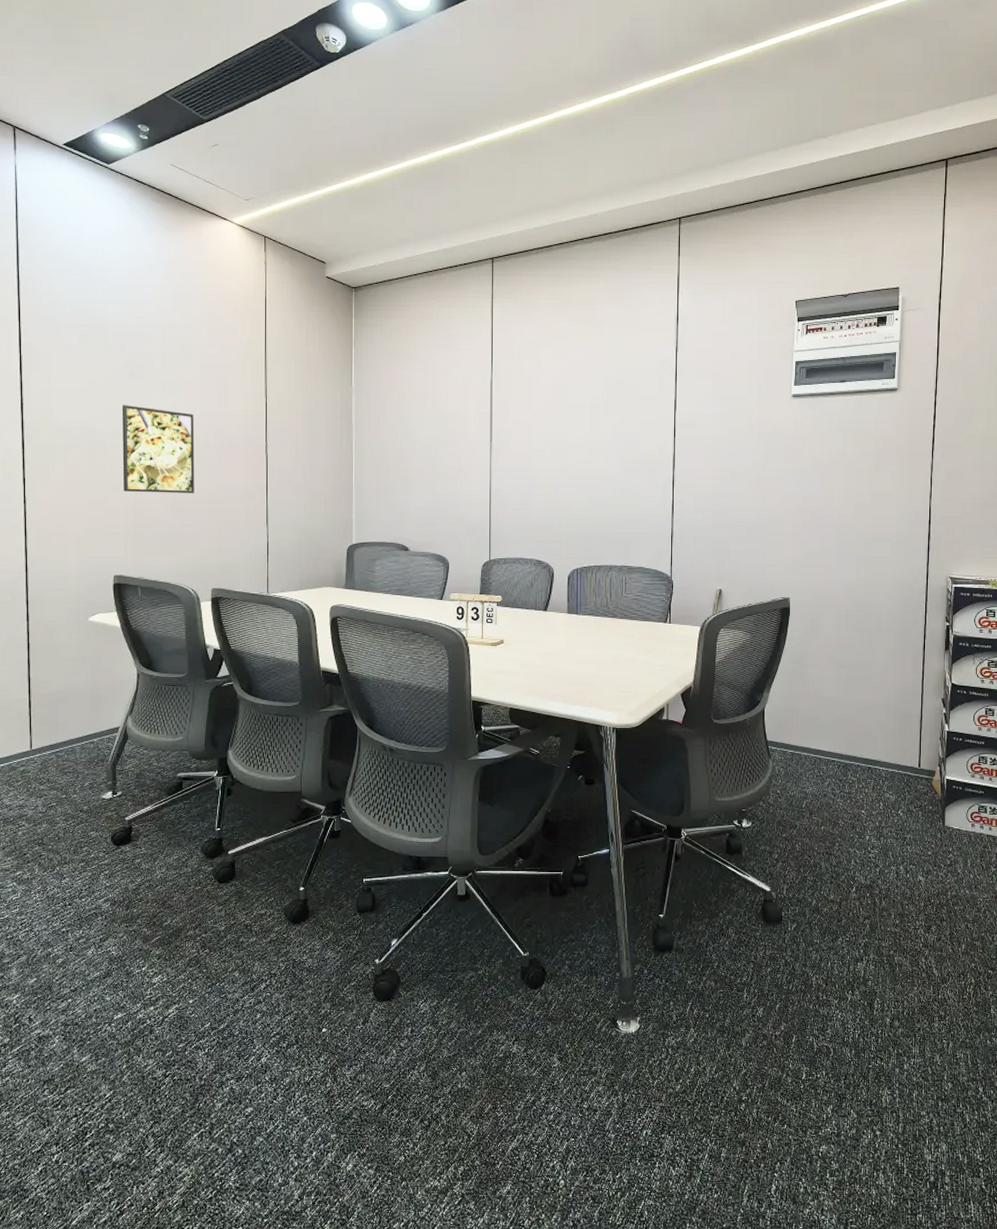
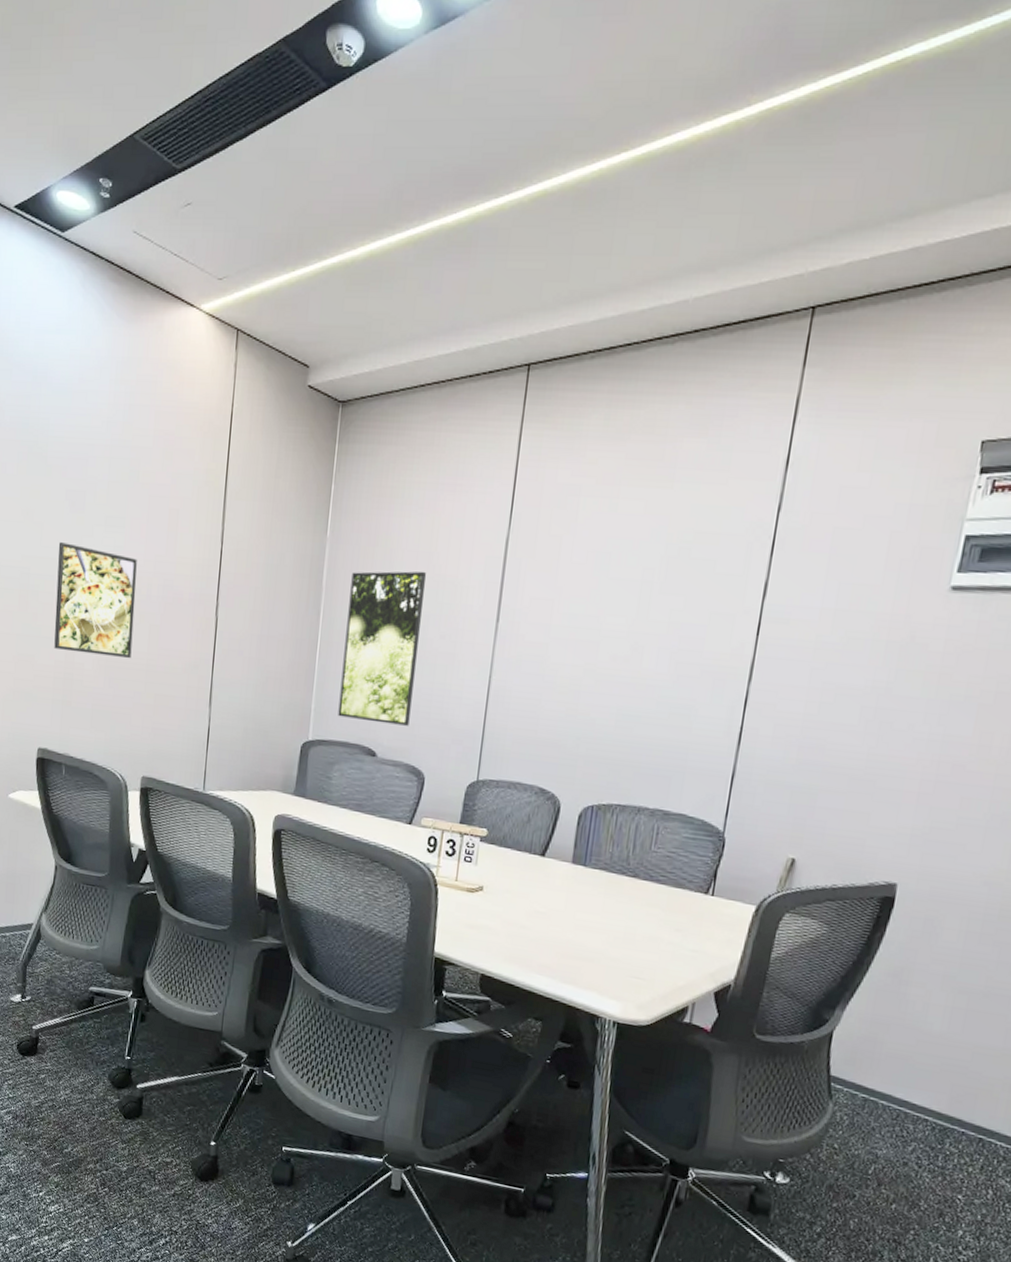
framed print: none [375,408,433,525] -> present [338,571,426,726]

